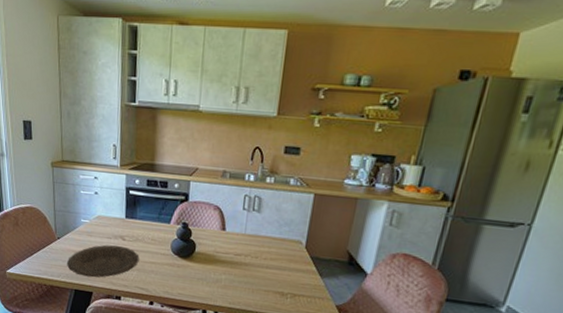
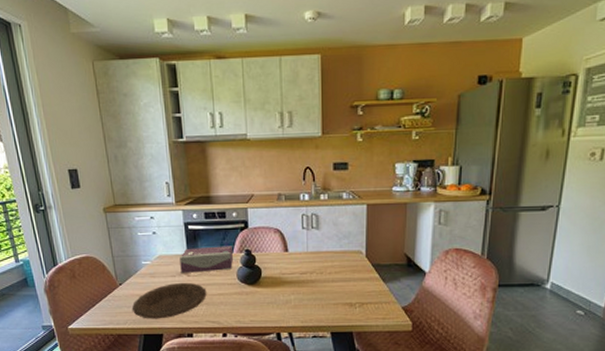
tissue box: none [117,213,170,240] -> present [180,246,233,273]

